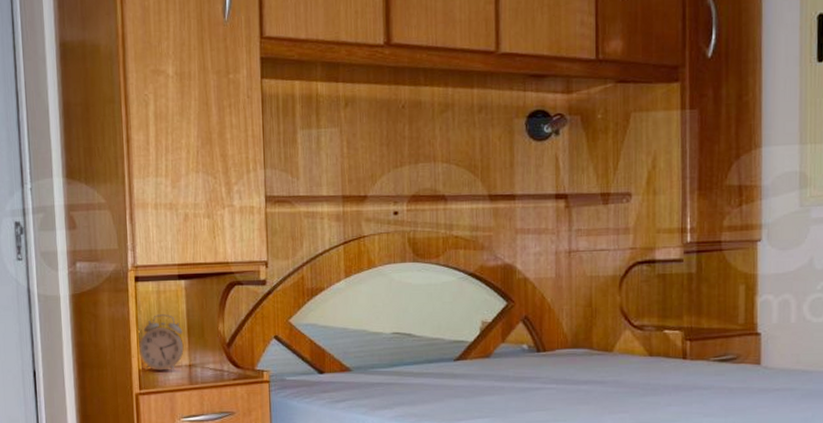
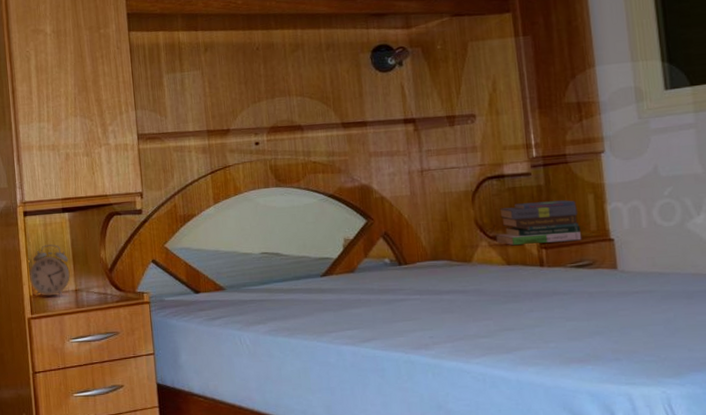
books: none [640,290,728,336] -> present [495,200,581,246]

